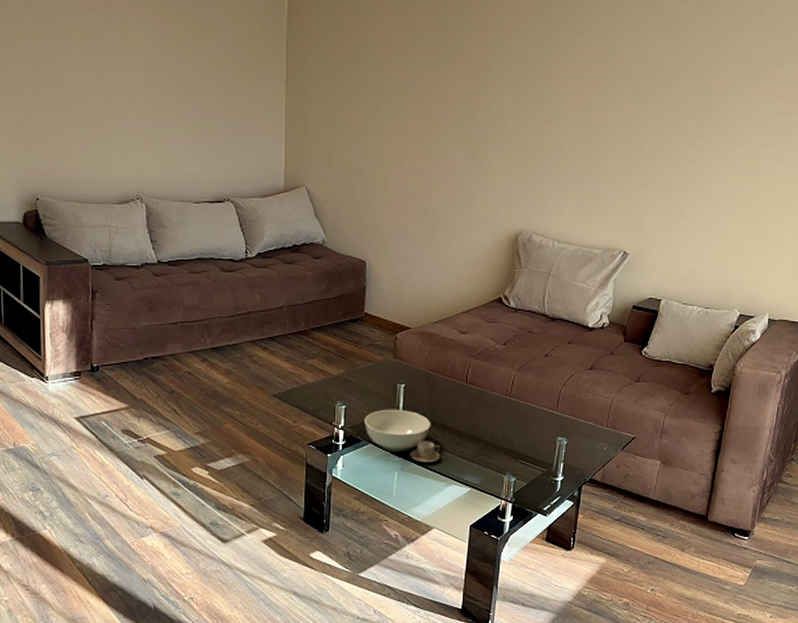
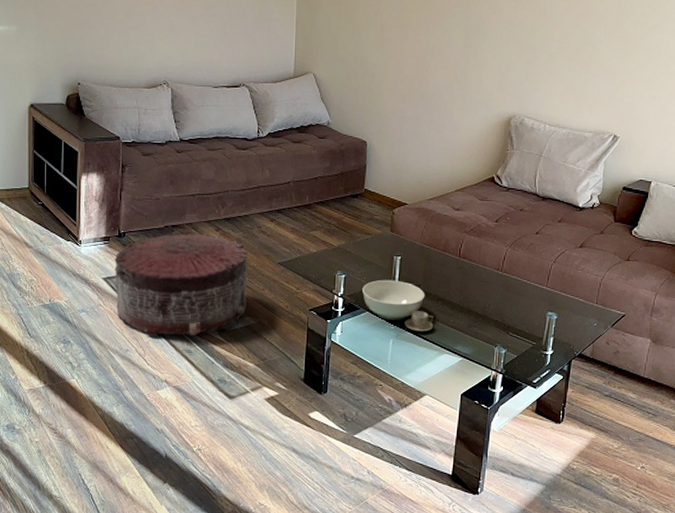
pouf: none [87,365,240,477] -> present [114,233,248,335]

